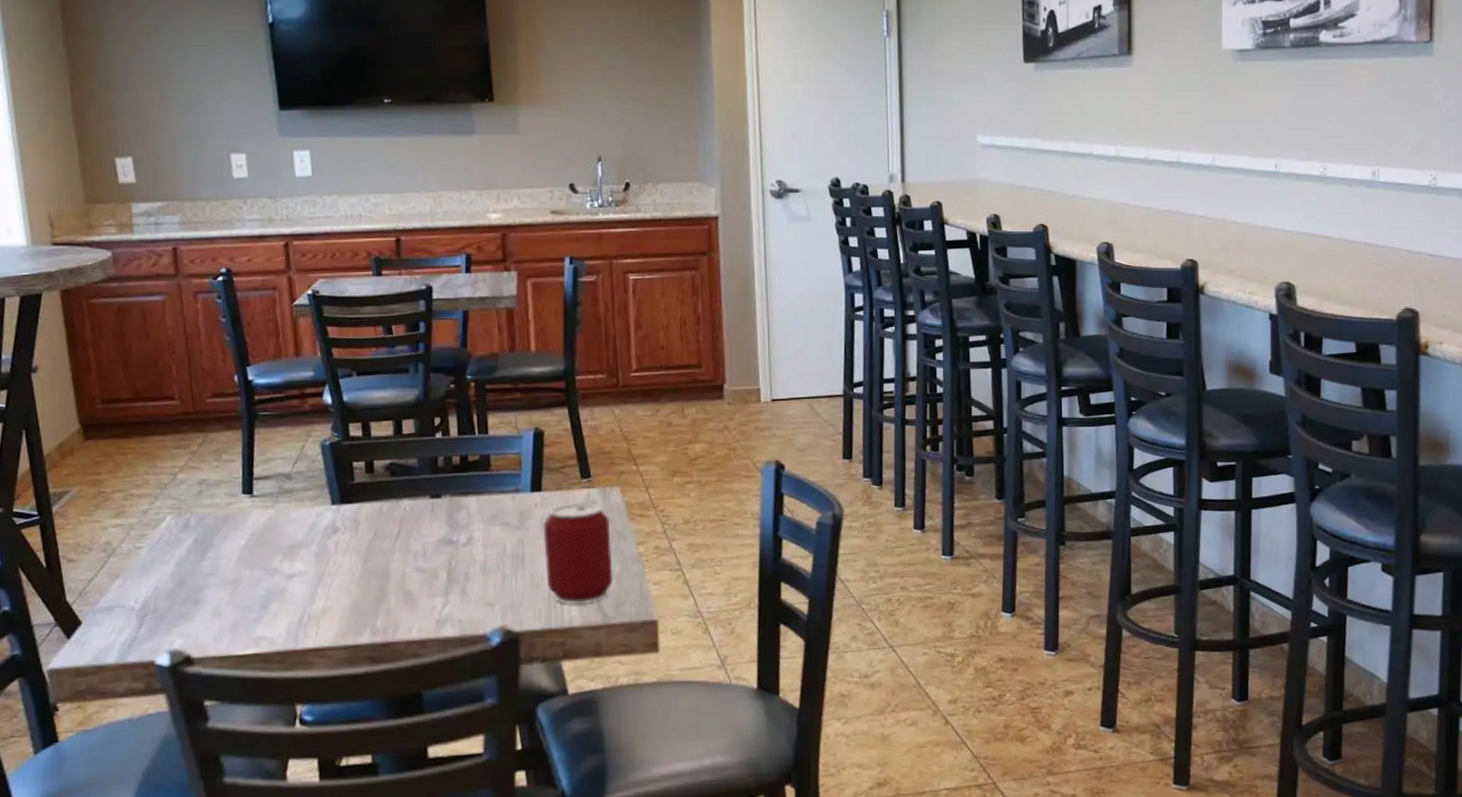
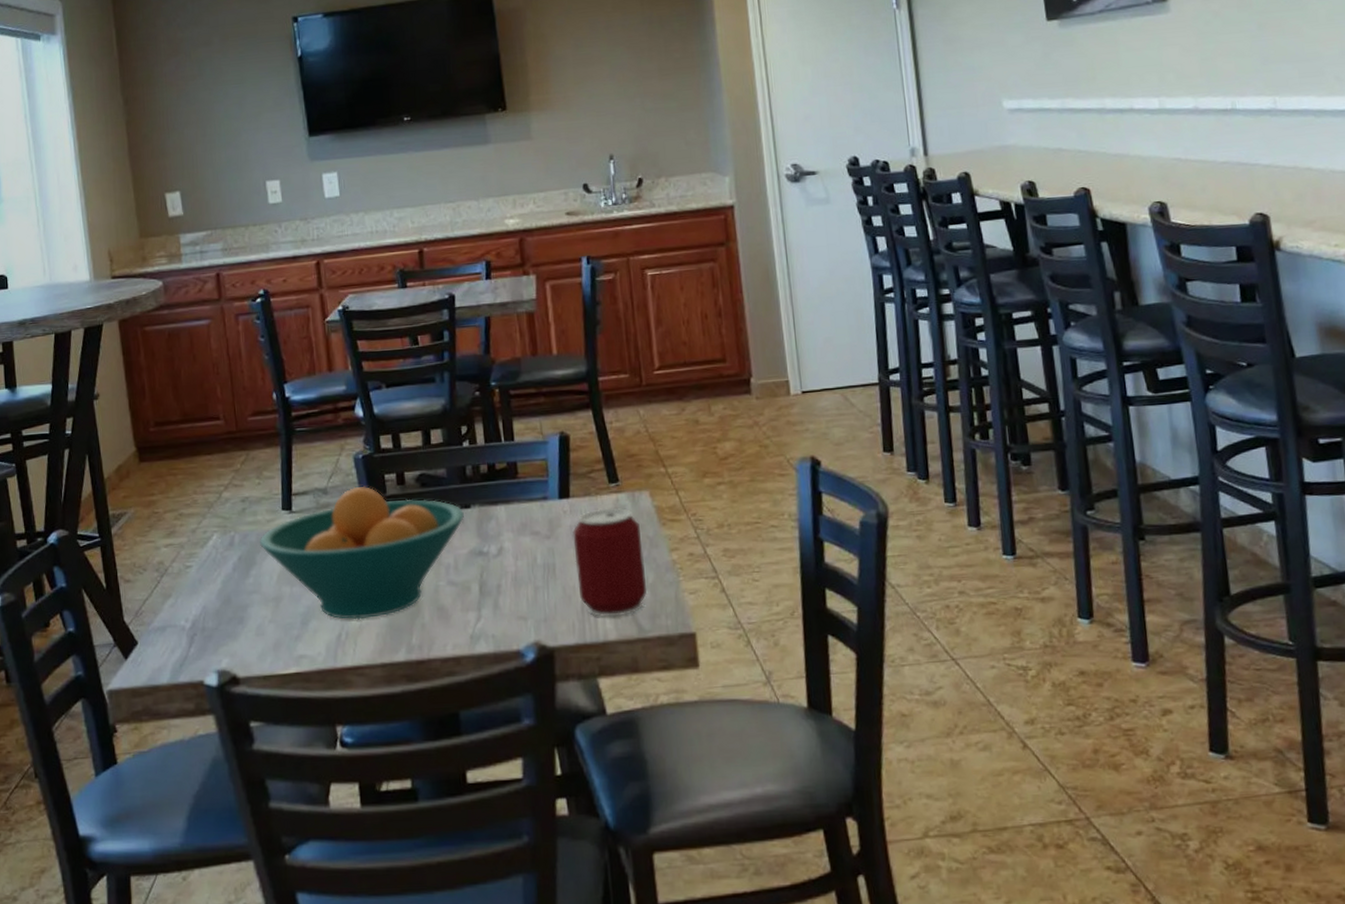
fruit bowl: none [218,472,435,603] -> present [260,485,465,620]

